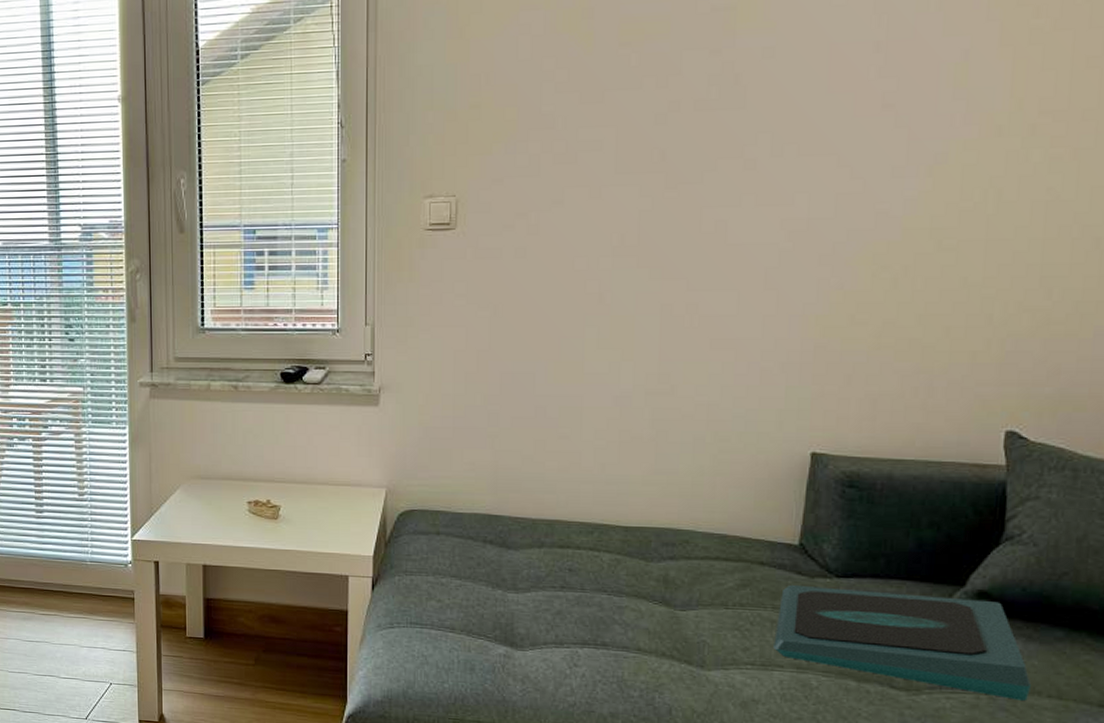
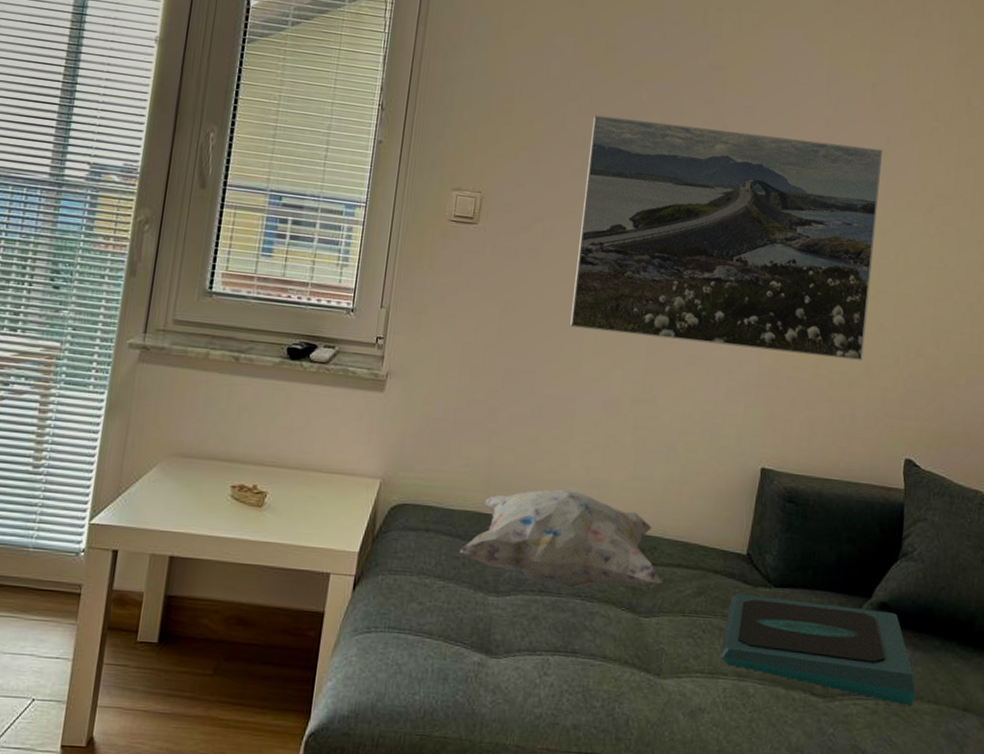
decorative pillow: none [473,487,698,584] -> present [460,489,662,589]
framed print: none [569,67,958,324] -> present [570,115,882,361]

